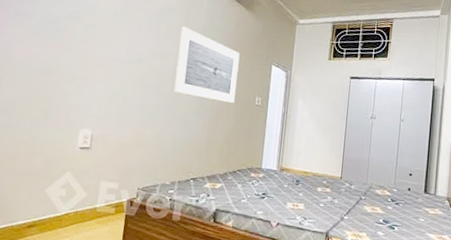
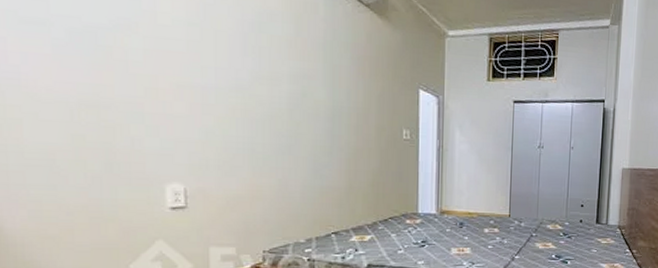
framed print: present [173,26,240,103] -> none [291,40,377,138]

